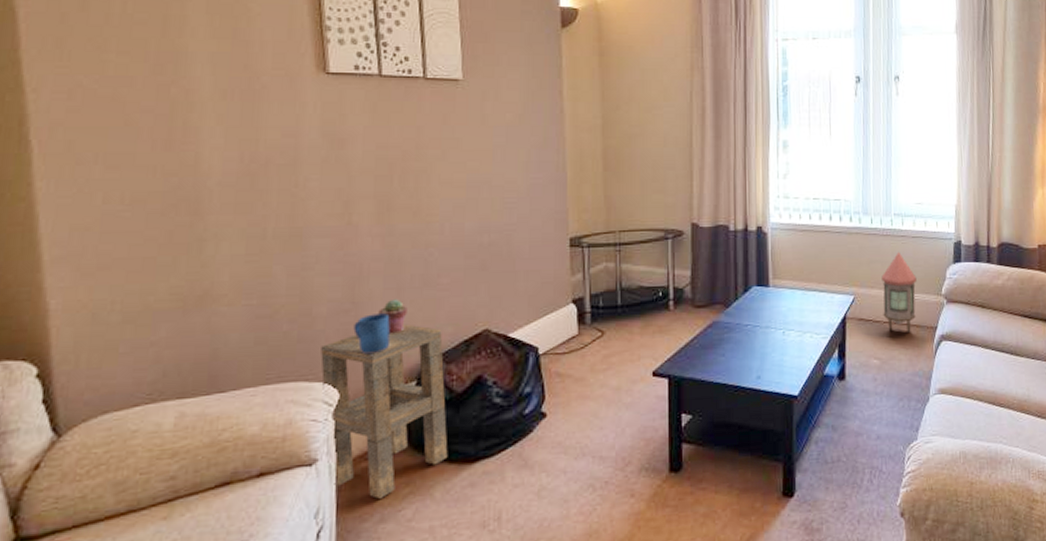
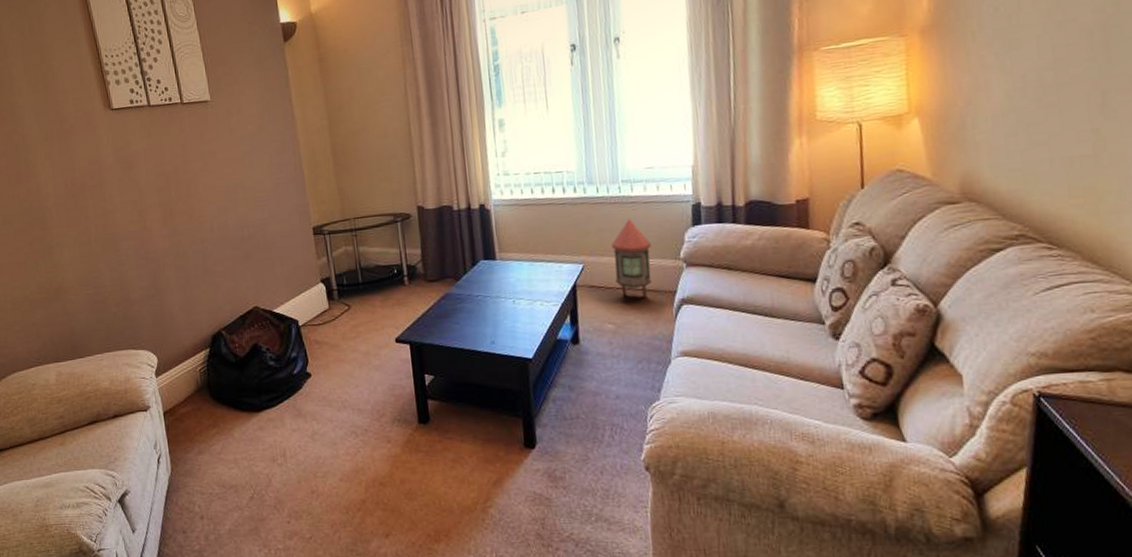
side table: present [320,324,448,499] -> none [140,304,240,436]
mug: present [353,313,390,355] -> none [159,296,186,329]
potted succulent: present [378,298,408,334] -> none [175,285,196,313]

